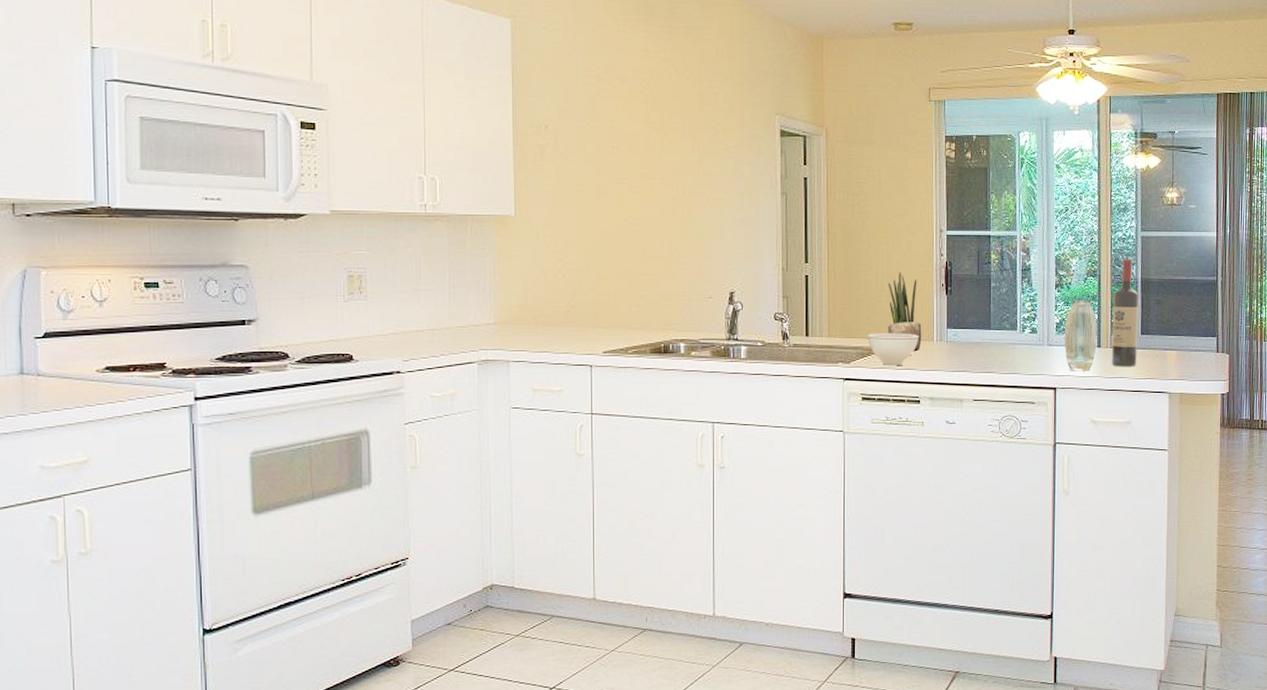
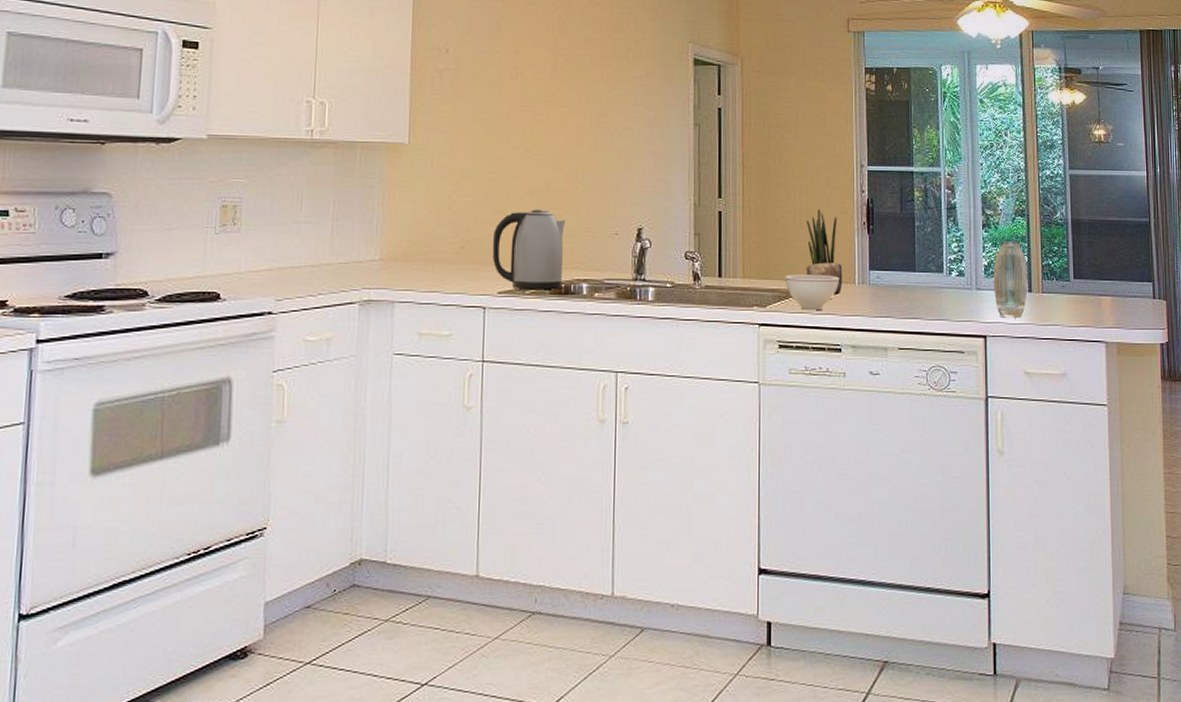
kettle: none [596,276,662,350] -> present [492,209,565,290]
wine bottle: present [1111,259,1139,367] -> none [1043,198,1071,314]

